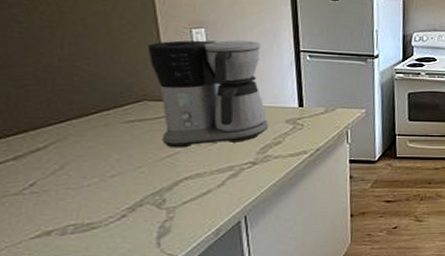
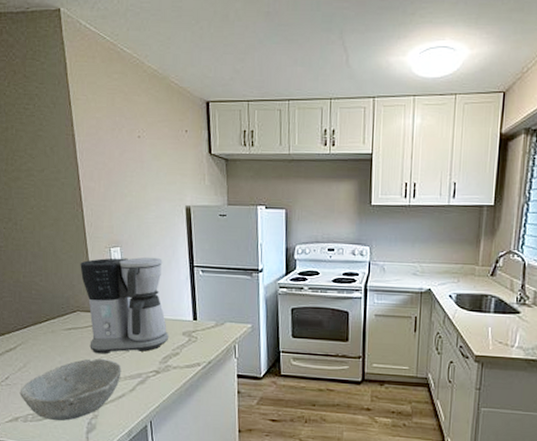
bowl: none [53,152,207,230] -> present [19,358,122,421]

